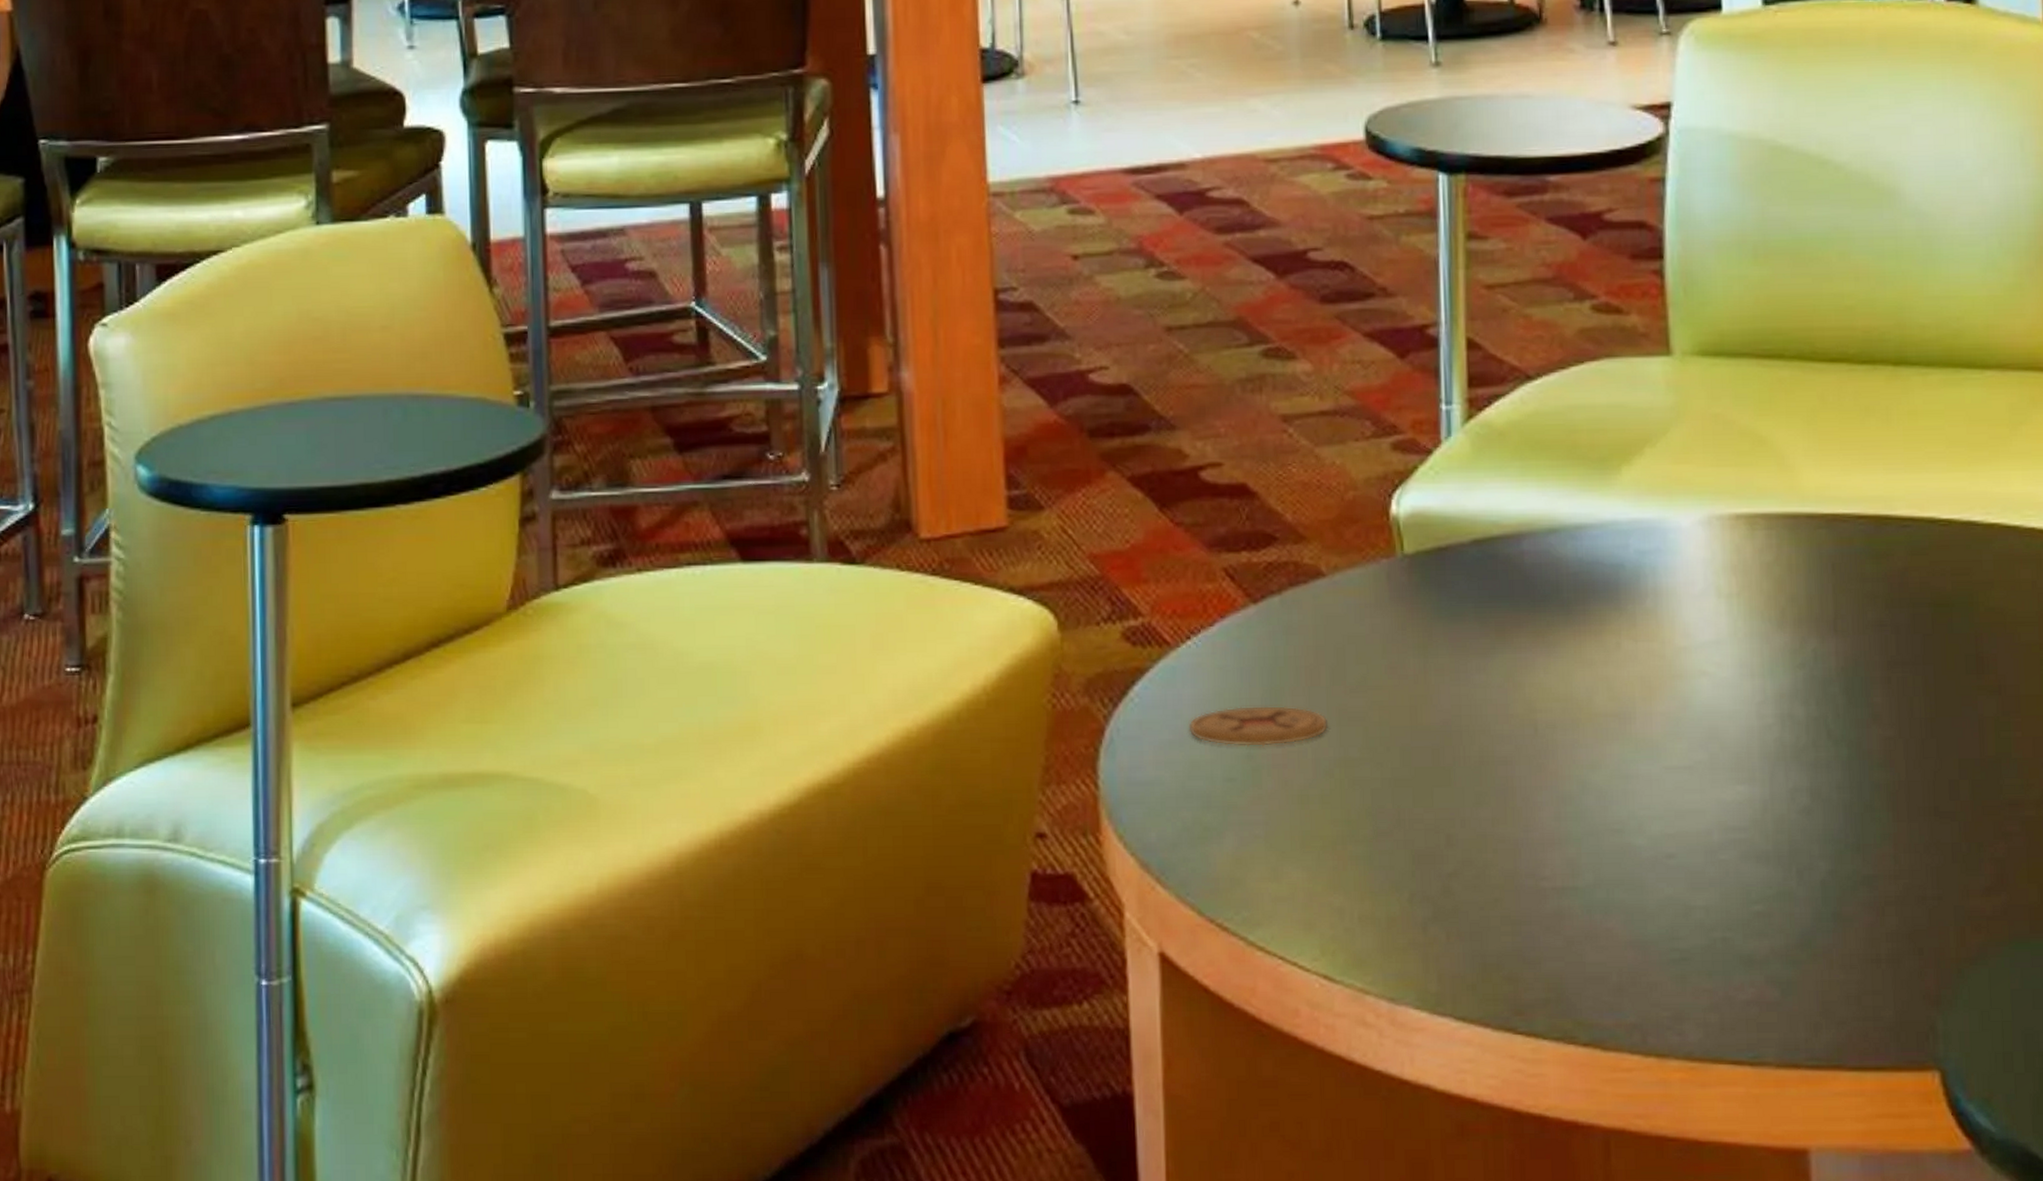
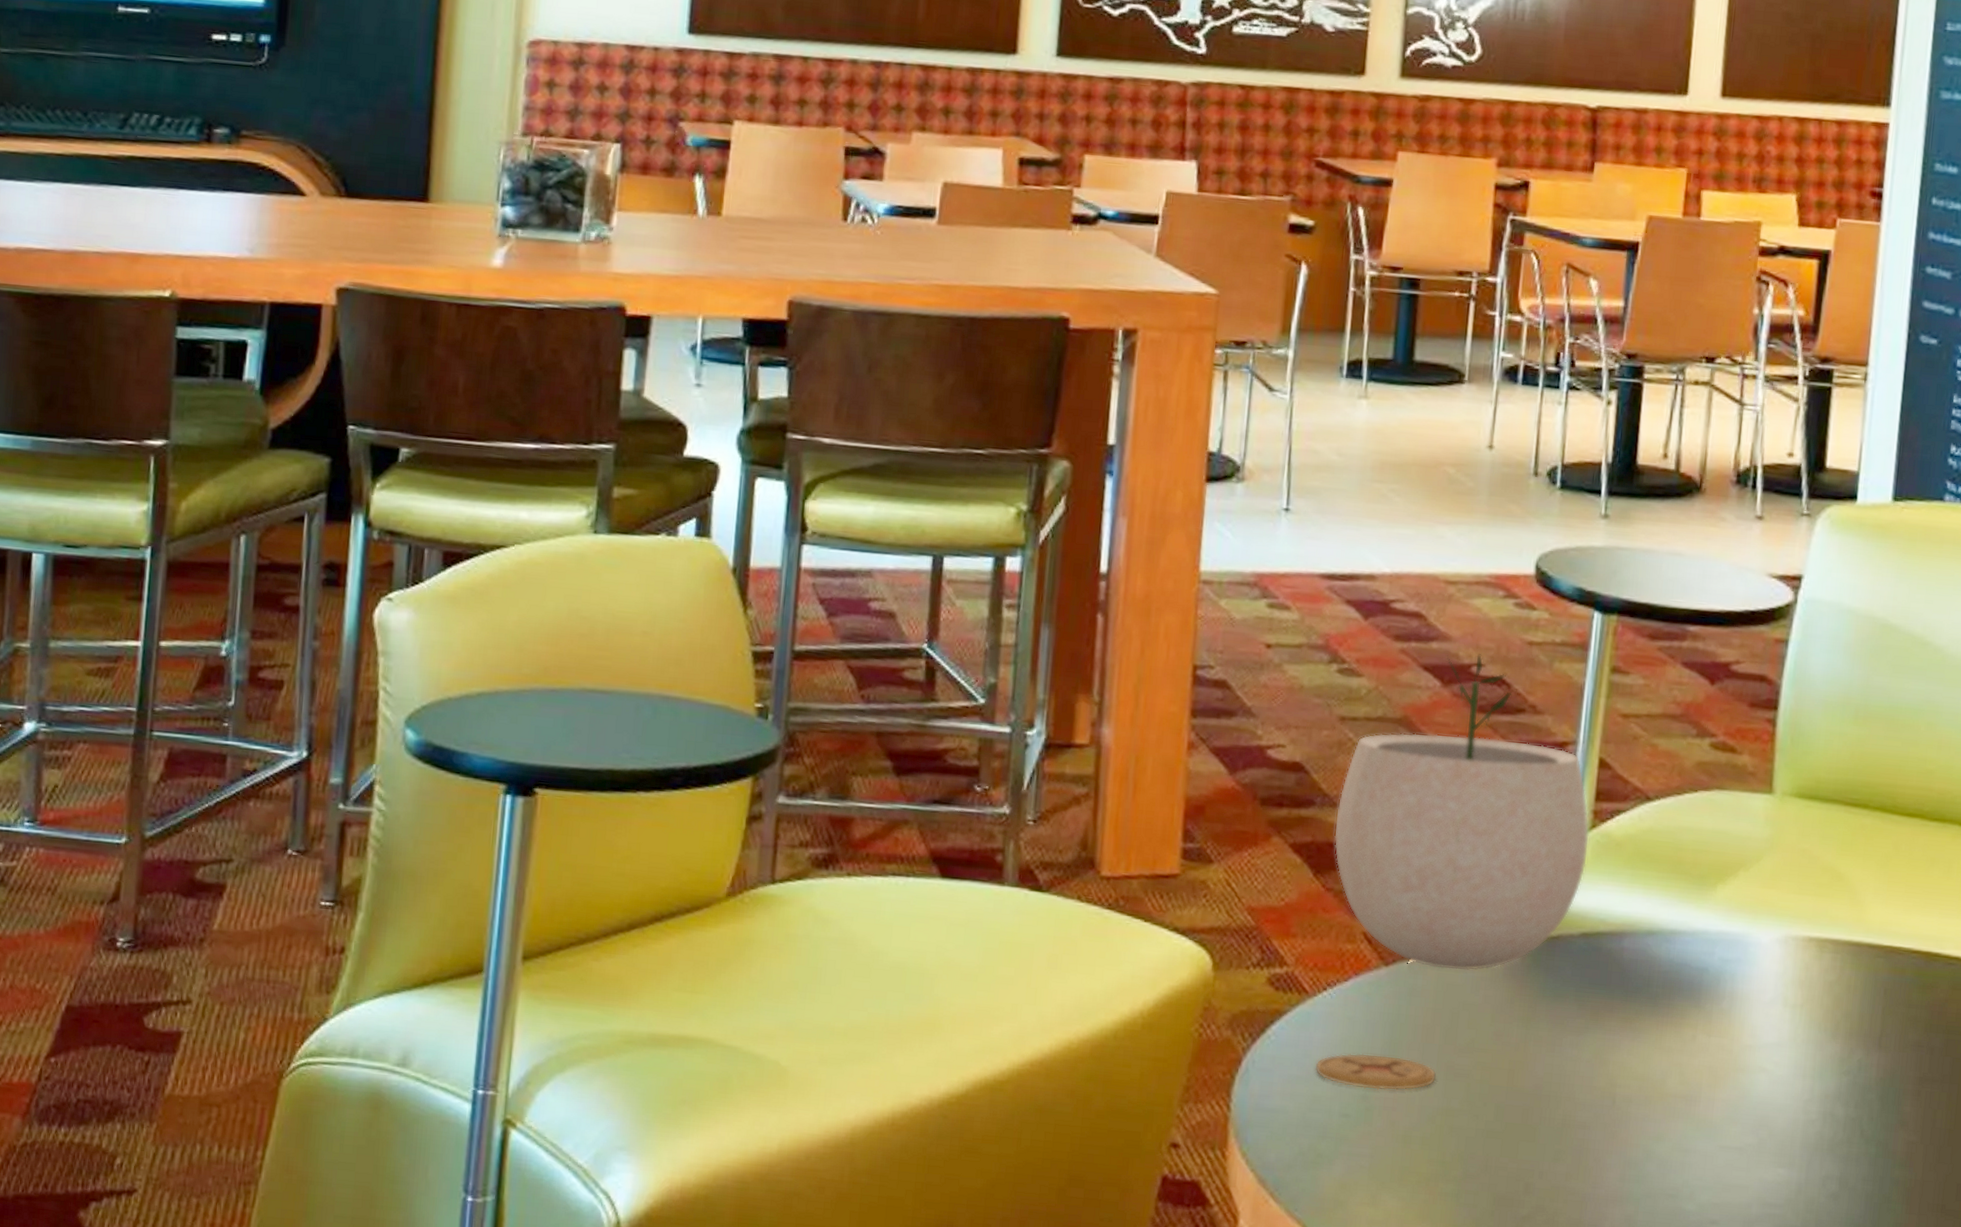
plant pot: none [1175,237,1469,600] -> present [1334,654,1590,971]

